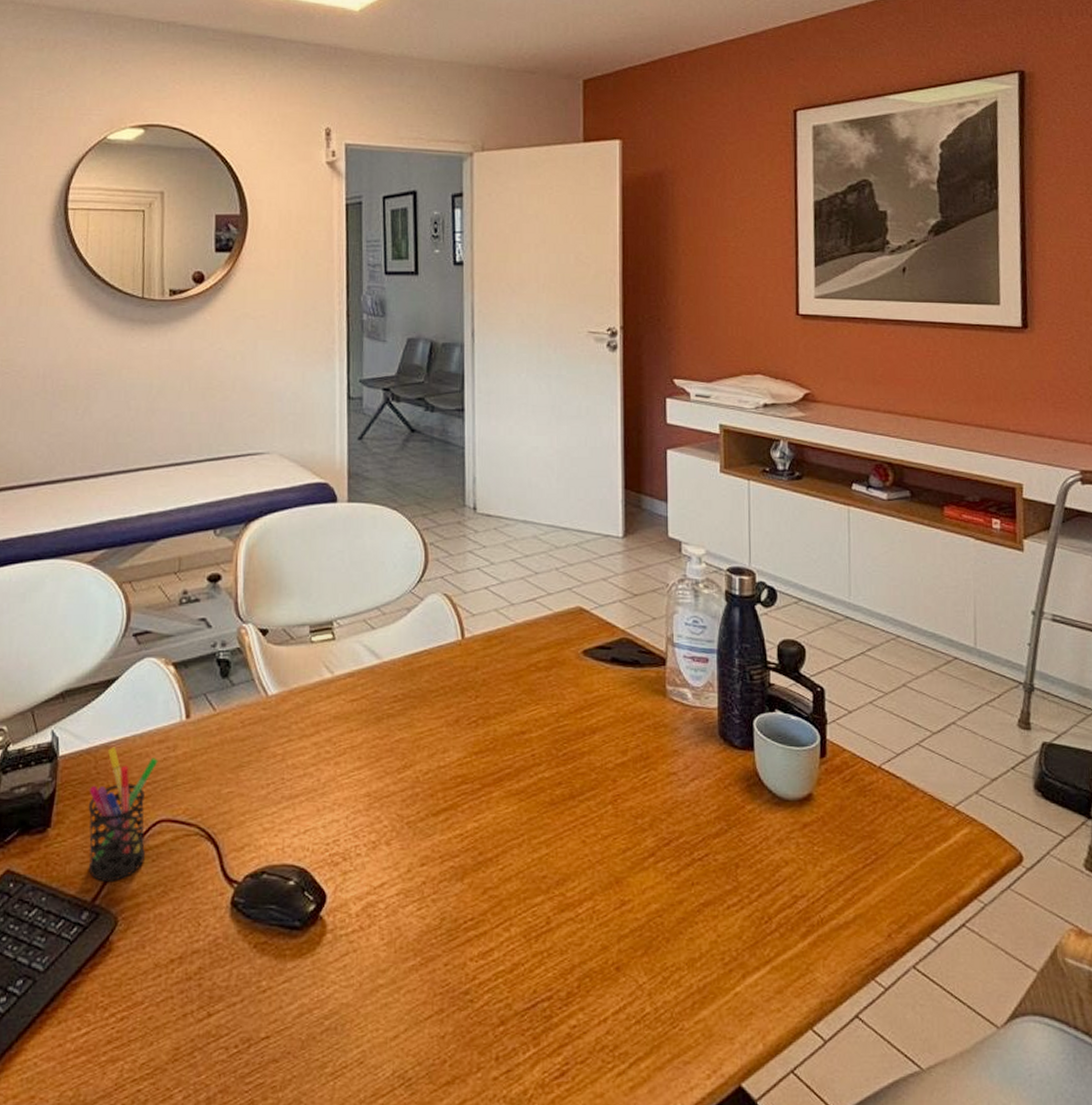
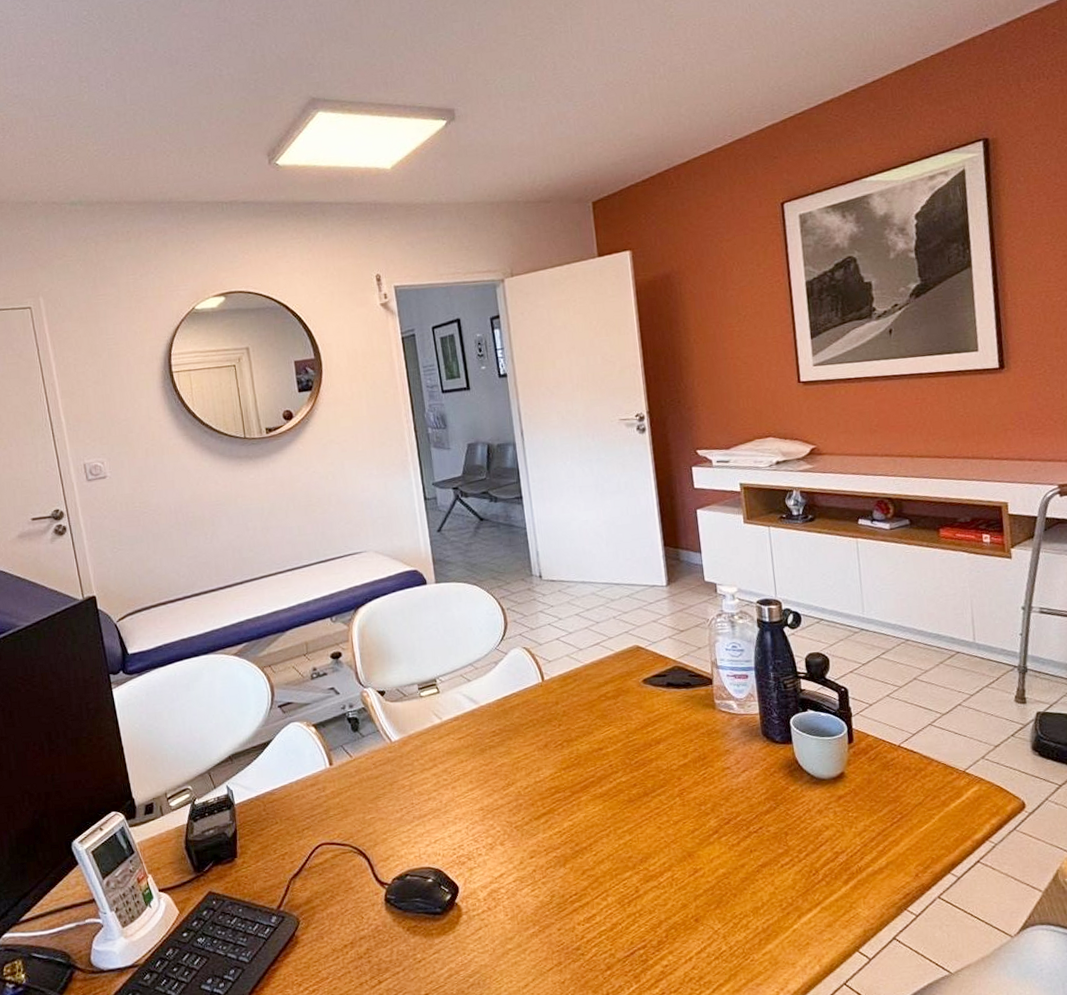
pen holder: present [88,747,158,881] -> none [262,793,313,893]

